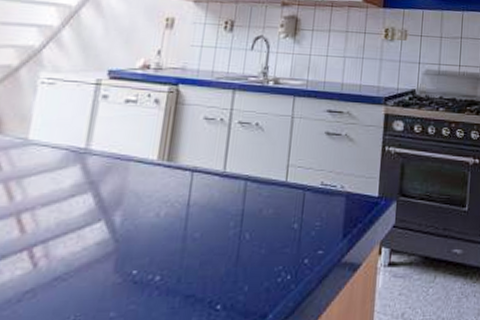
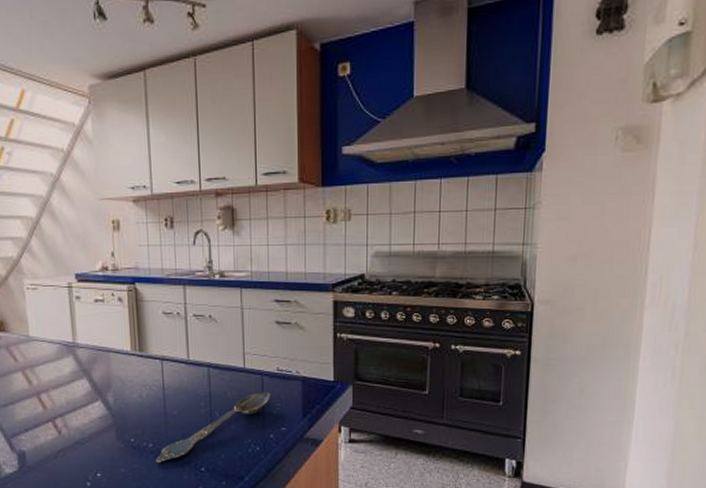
spoon: none [159,208,312,303] -> present [155,391,272,464]

